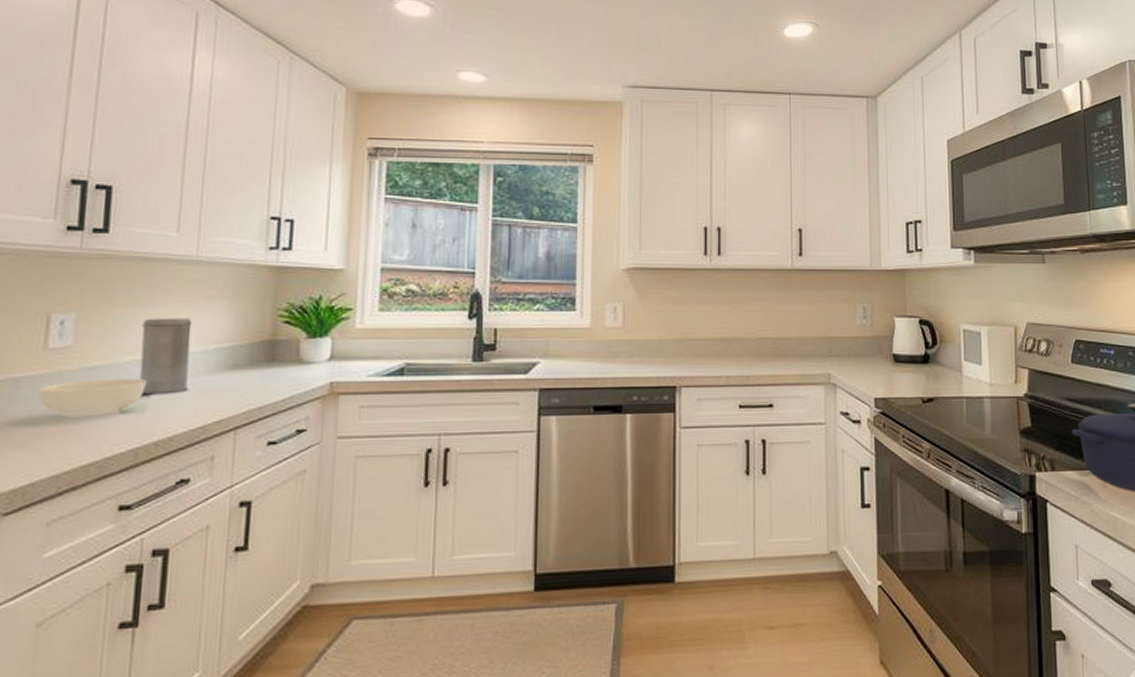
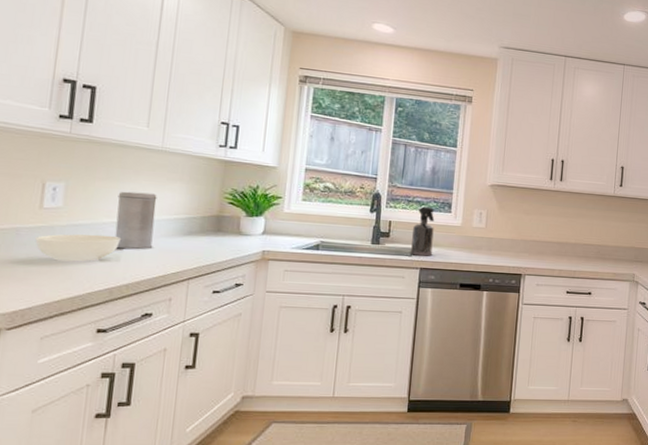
spray bottle: none [524,305,555,374] -> present [409,206,435,257]

